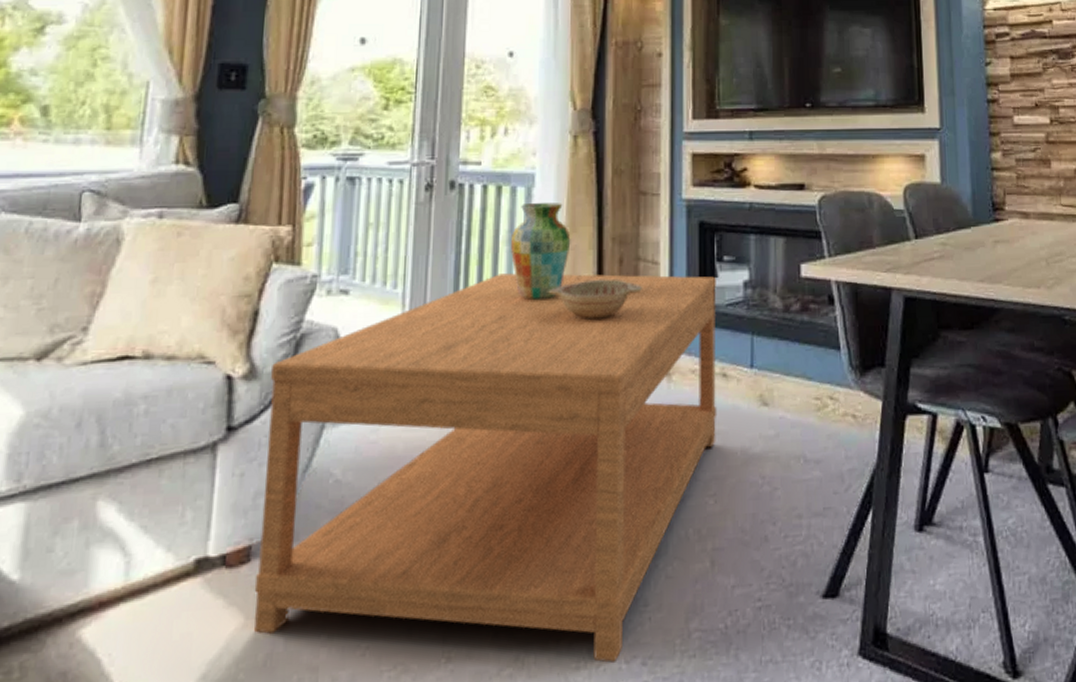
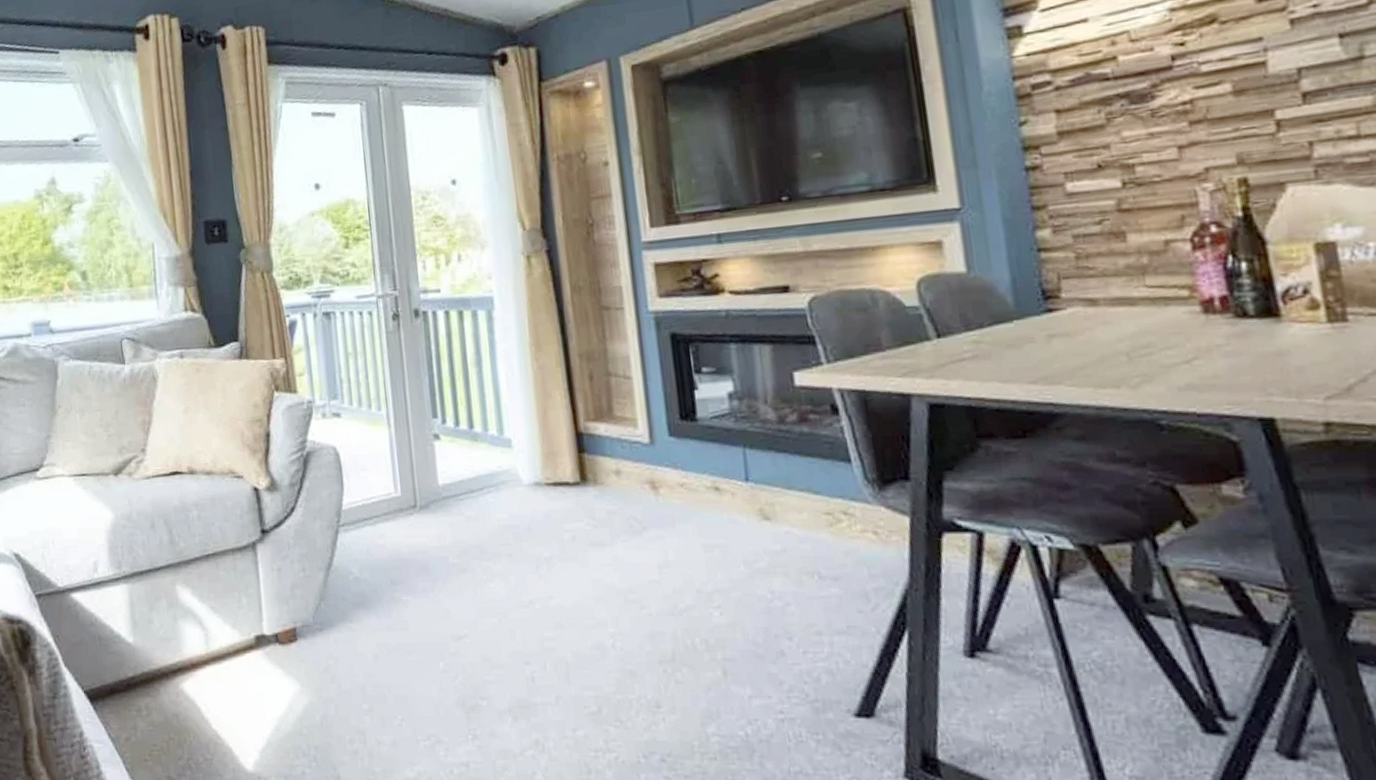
coffee table: present [254,273,717,663] -> none [288,389,715,756]
vase: present [511,202,571,300] -> none [478,323,538,418]
decorative bowl: present [548,279,642,320] -> none [521,395,617,435]

